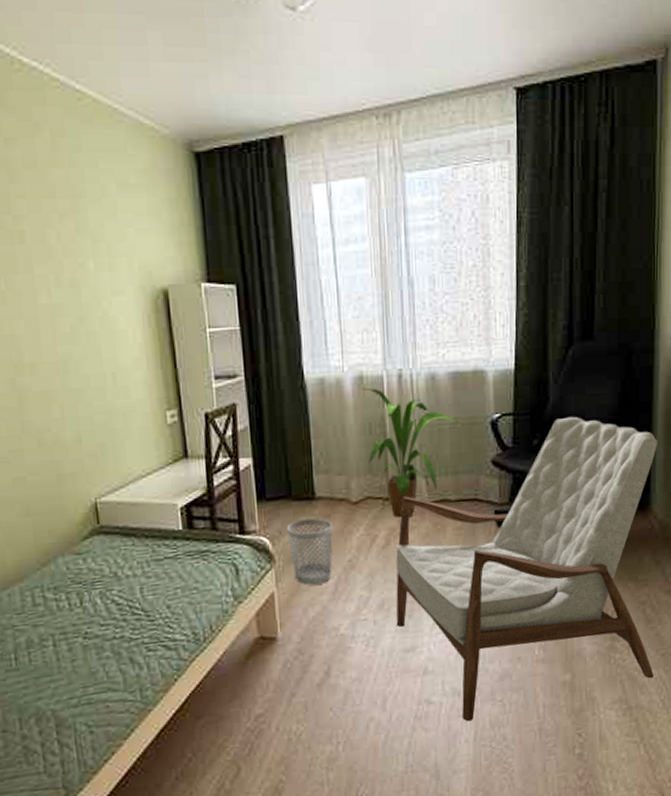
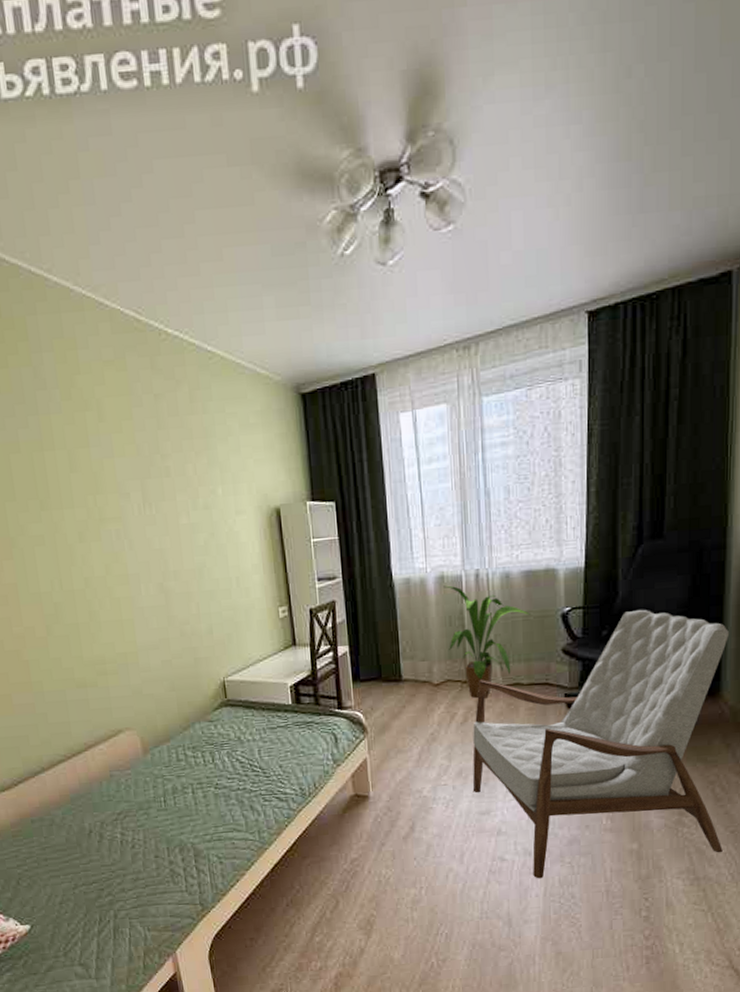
wastebasket: present [287,518,333,586] -> none [378,697,417,754]

